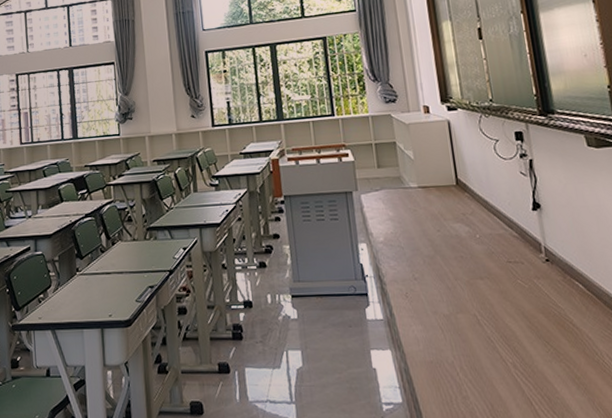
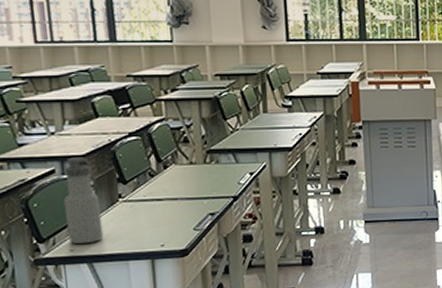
water bottle: none [35,236,64,313] -> present [63,157,104,245]

